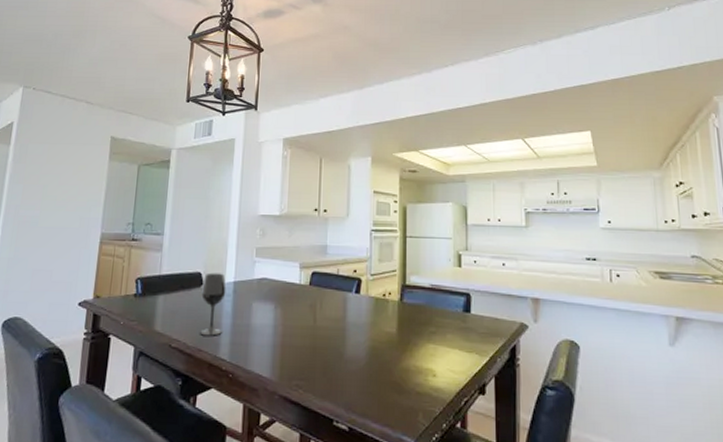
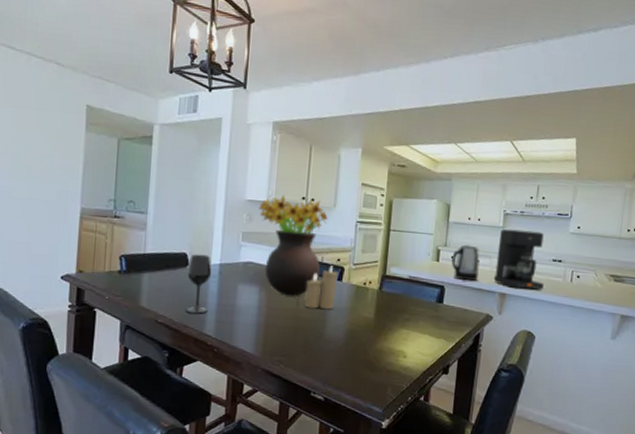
flower arrangement: none [272,207,341,312] -> present [259,194,328,296]
candle: none [322,277,355,326] -> present [304,265,338,310]
kettle: none [474,247,506,286] -> present [451,244,480,281]
coffee maker: none [523,228,580,293] -> present [493,228,544,290]

